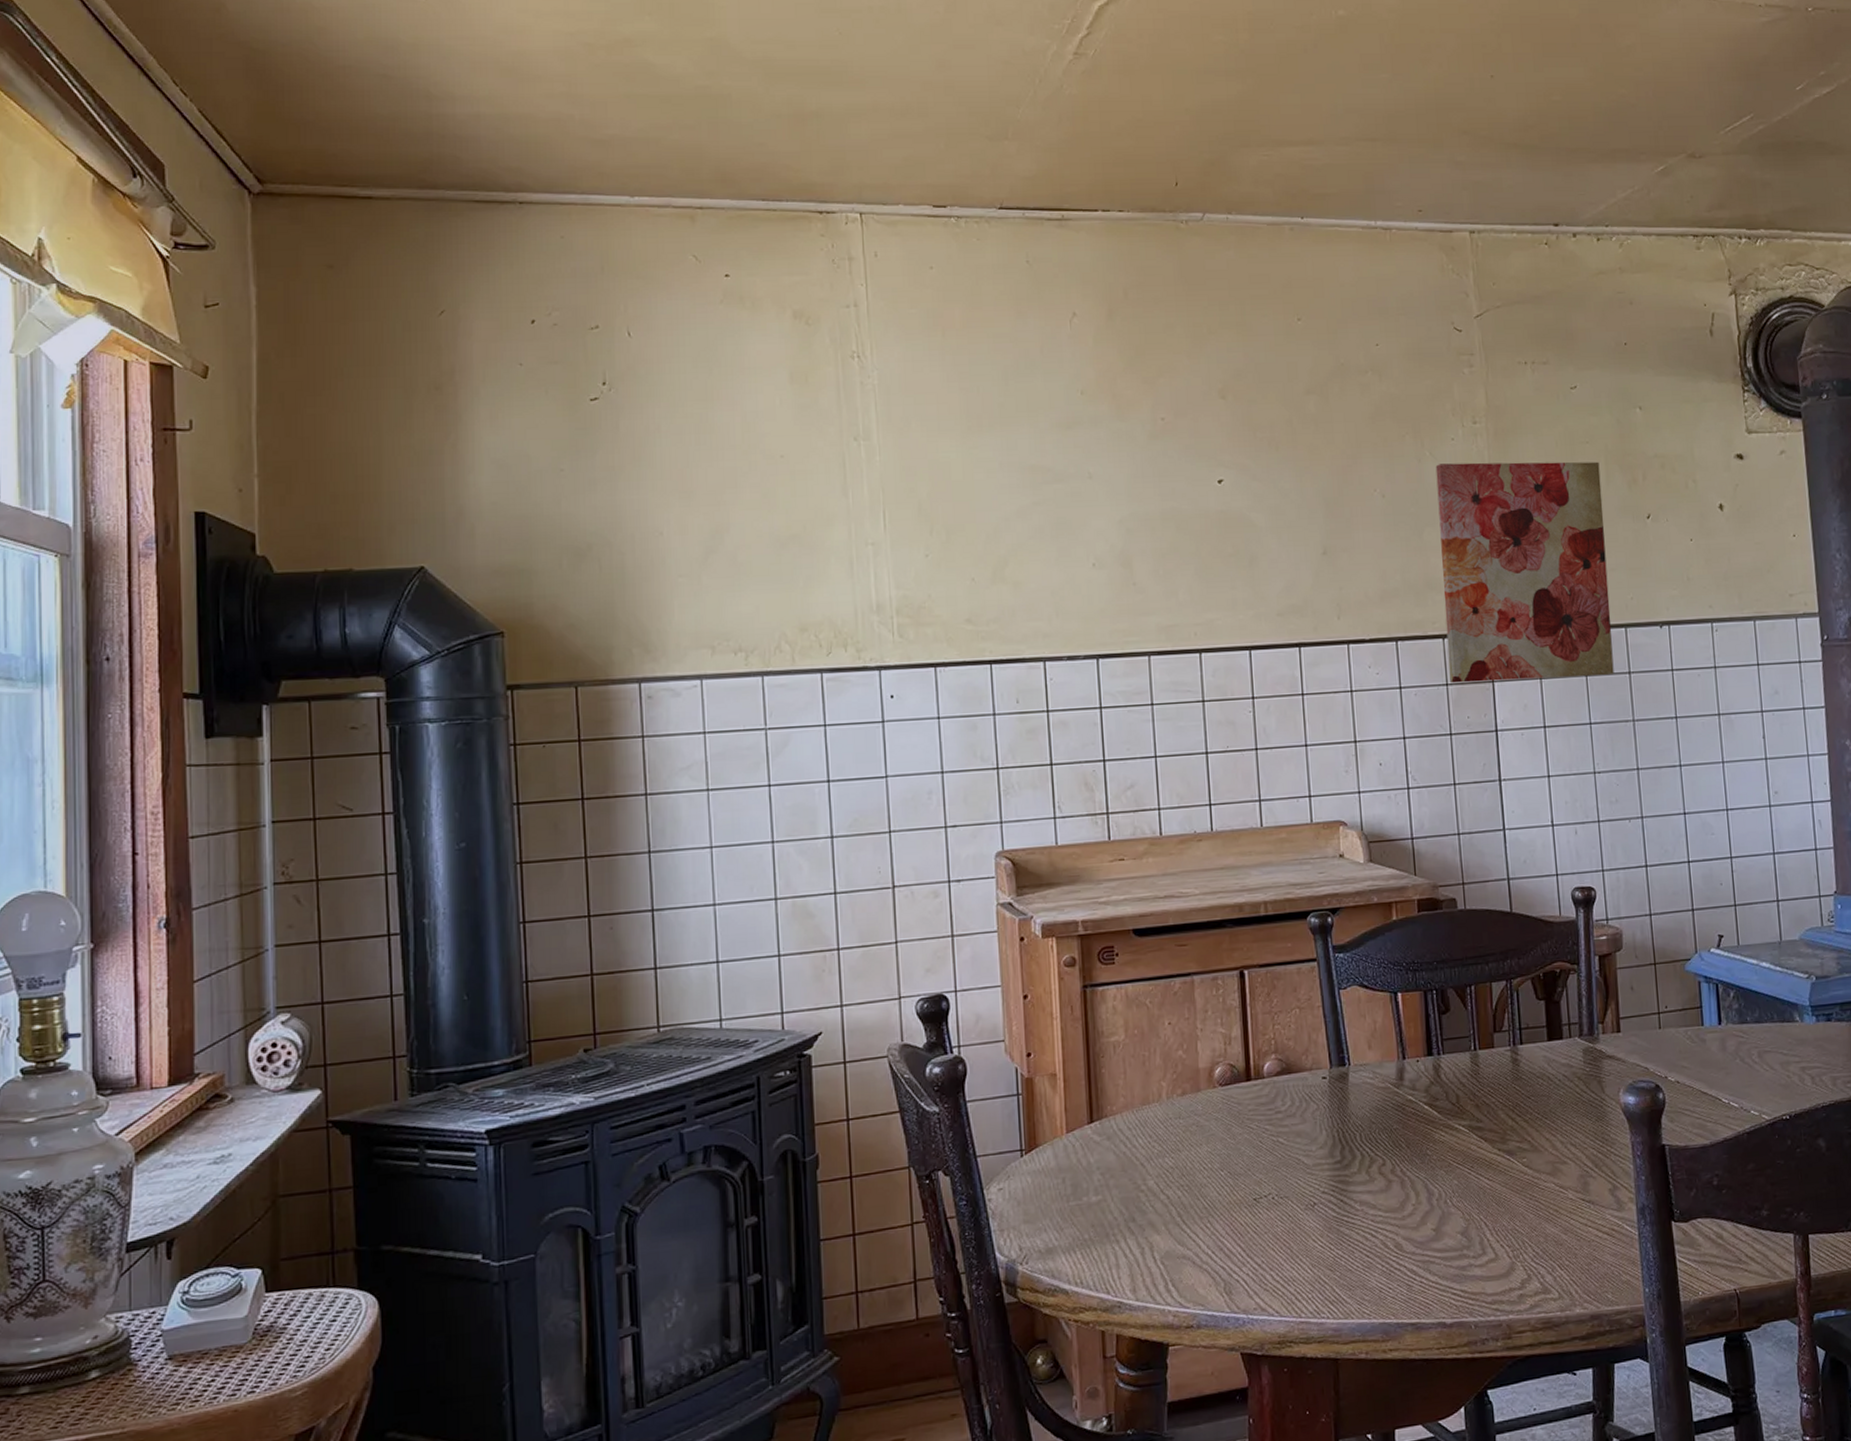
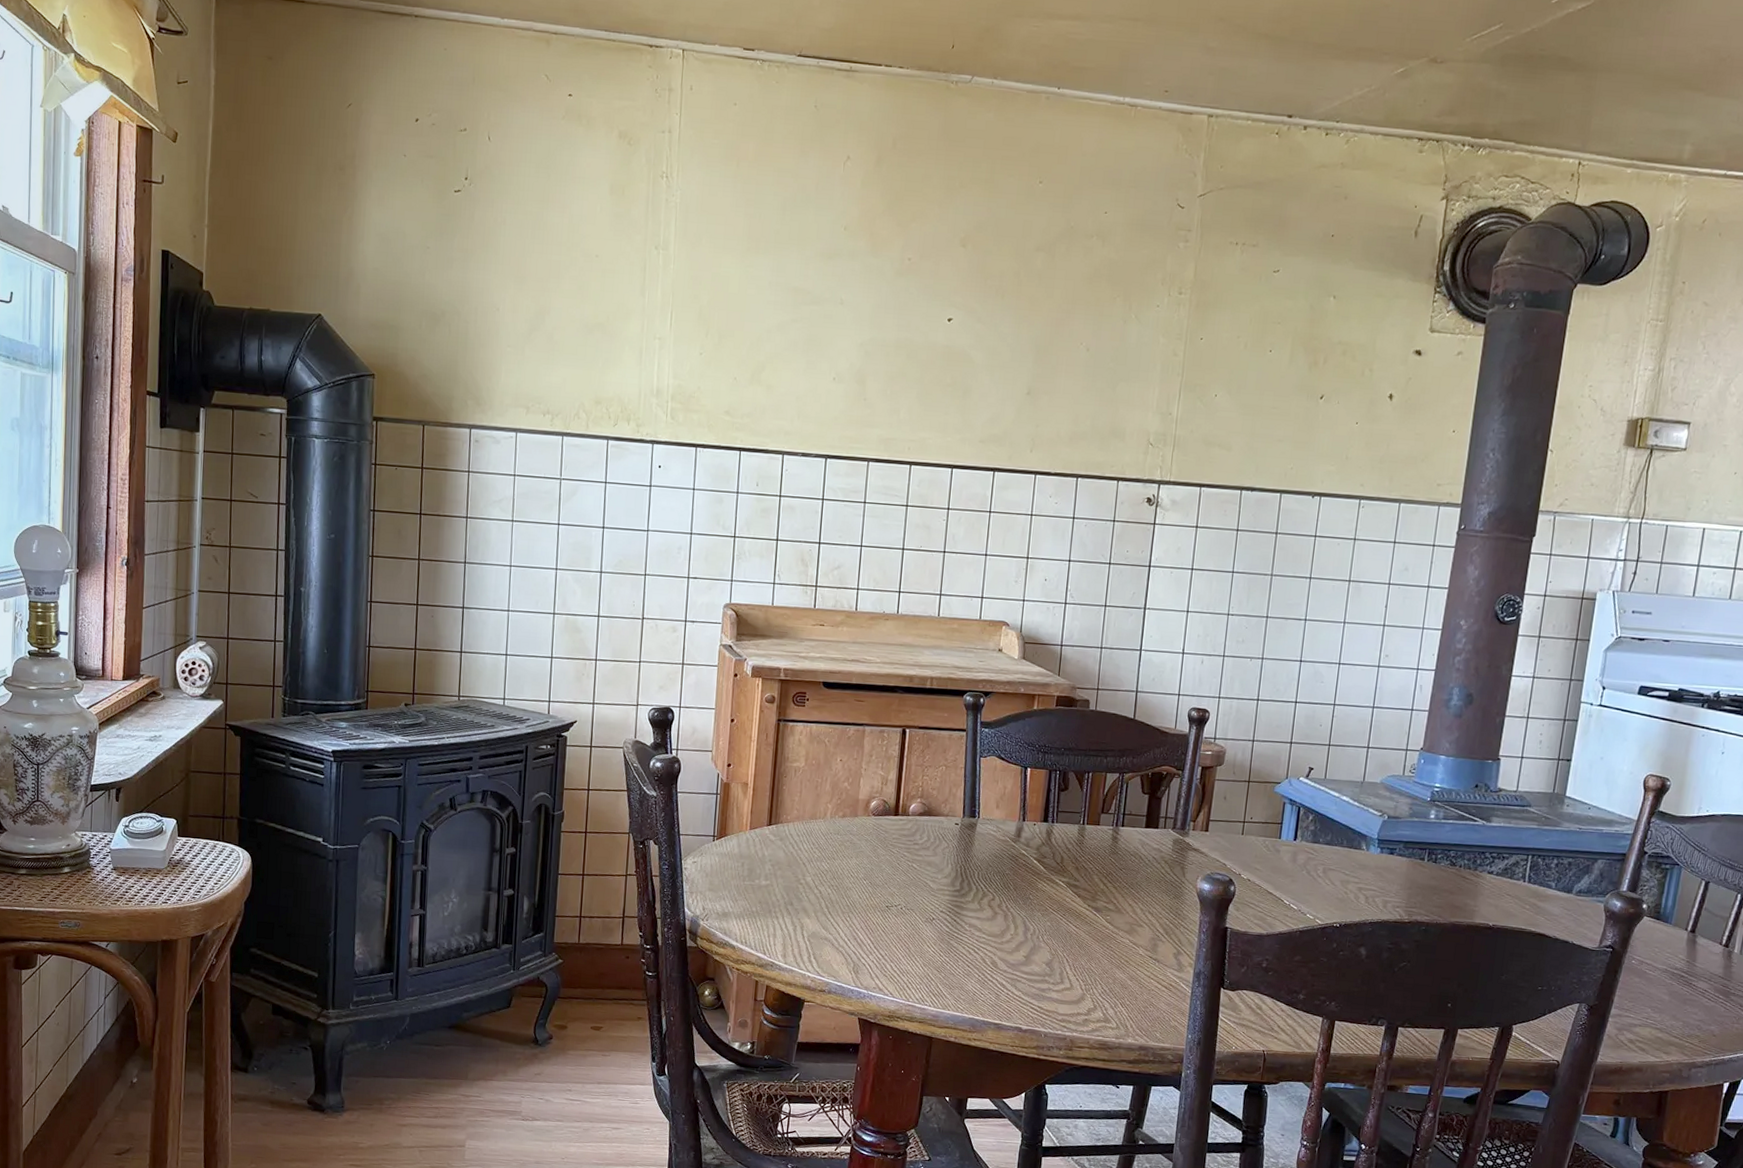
wall art: present [1435,461,1614,684] -> none [1117,327,1287,533]

